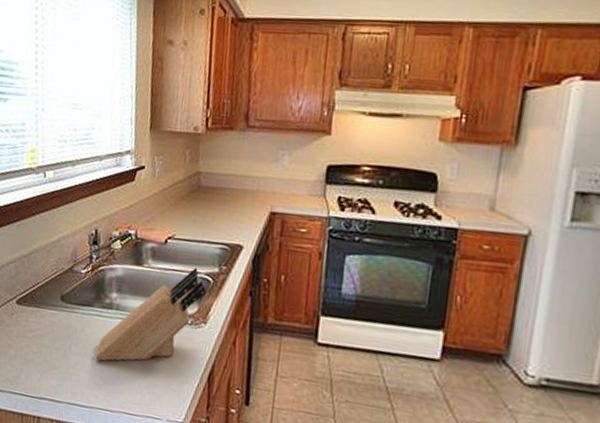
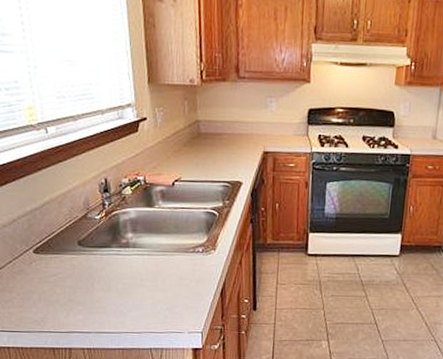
knife block: present [95,267,206,361] -> none [118,203,213,293]

